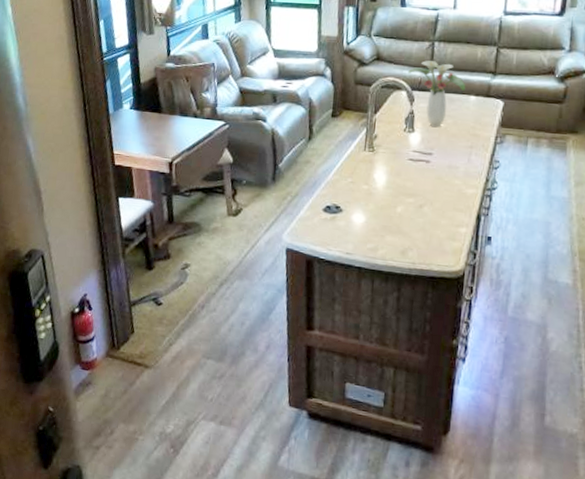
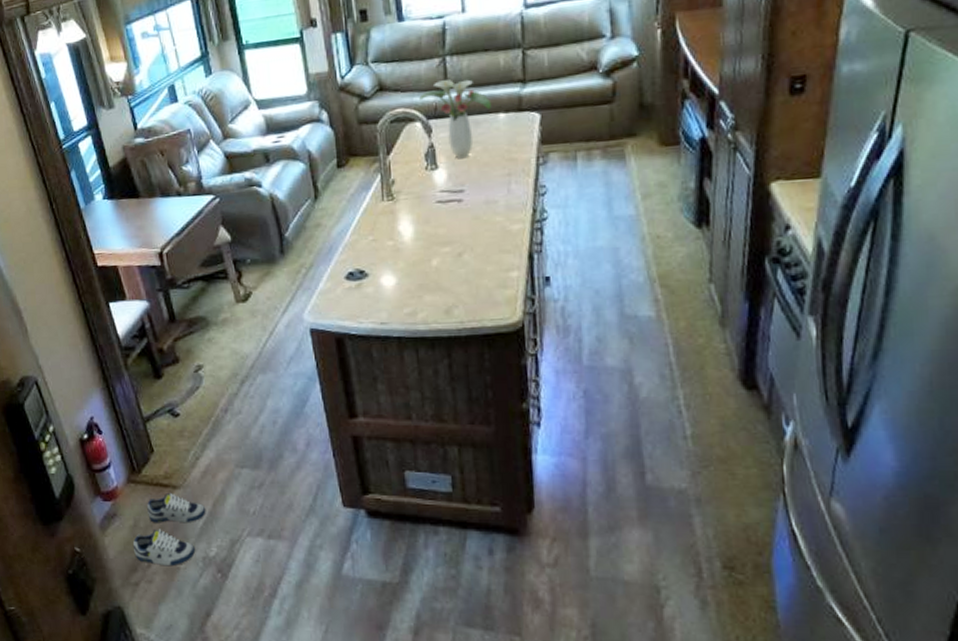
shoe: none [100,371,171,437] -> present [132,493,206,567]

